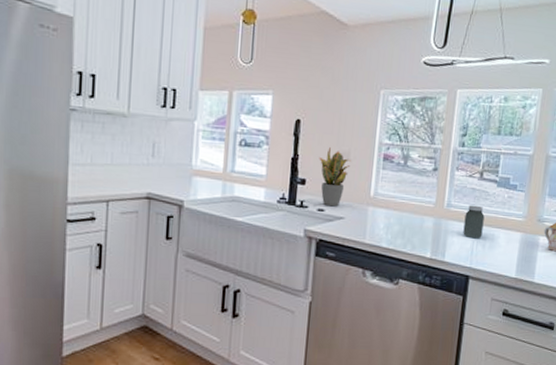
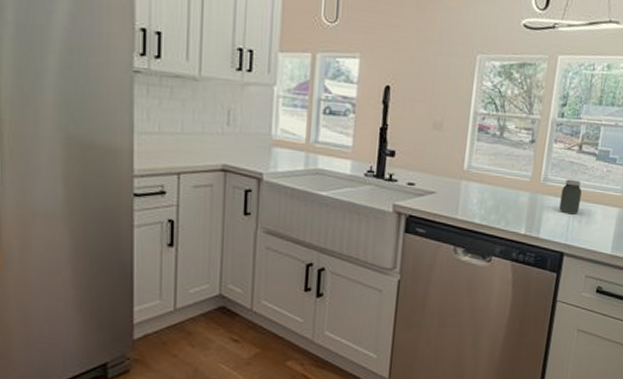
potted plant: present [319,147,351,207] -> none [409,117,444,181]

